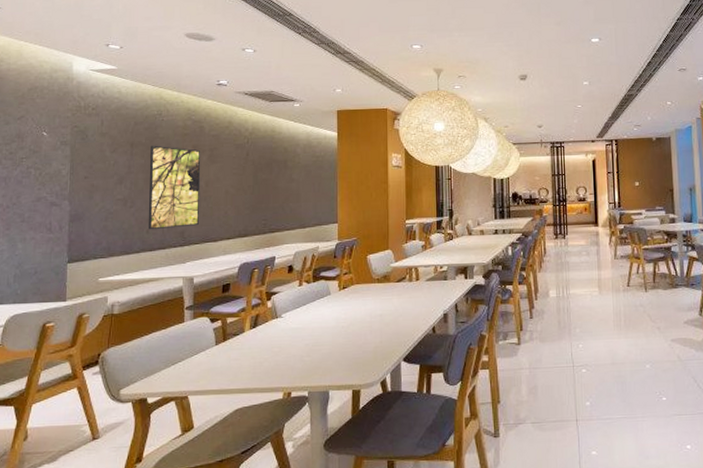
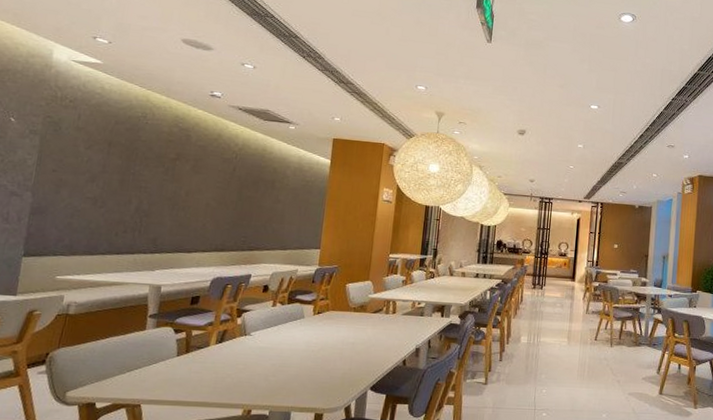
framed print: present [148,145,201,230] -> none [117,147,185,235]

